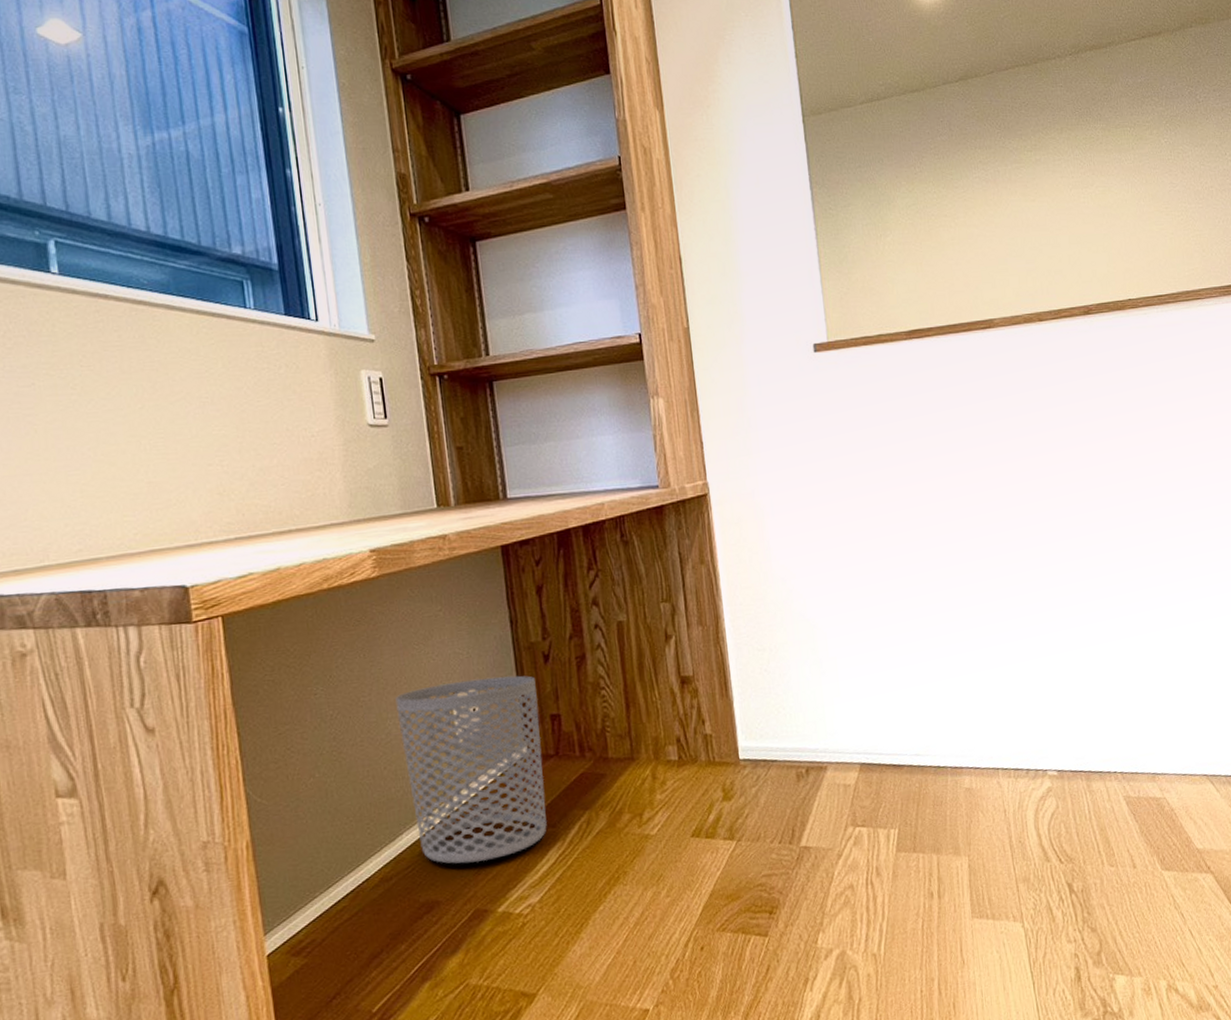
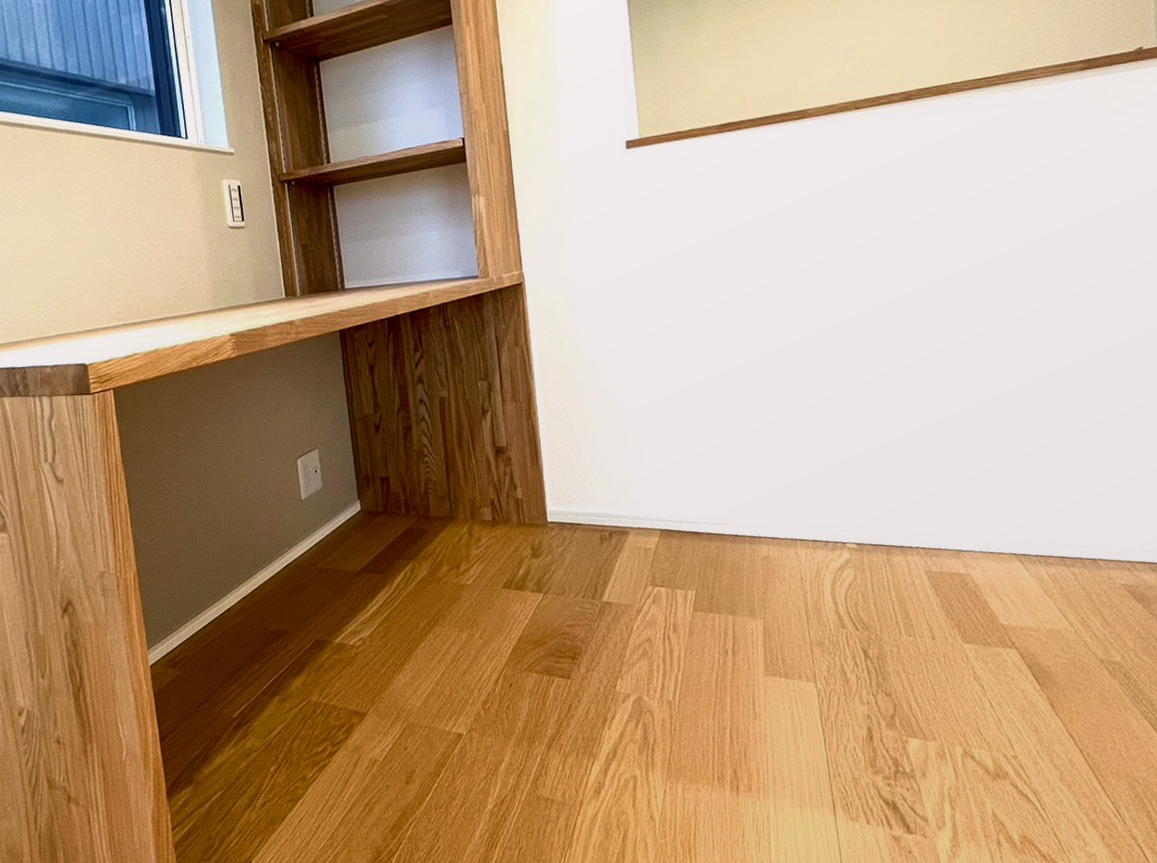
waste bin: present [395,675,547,864] -> none [251,443,377,601]

